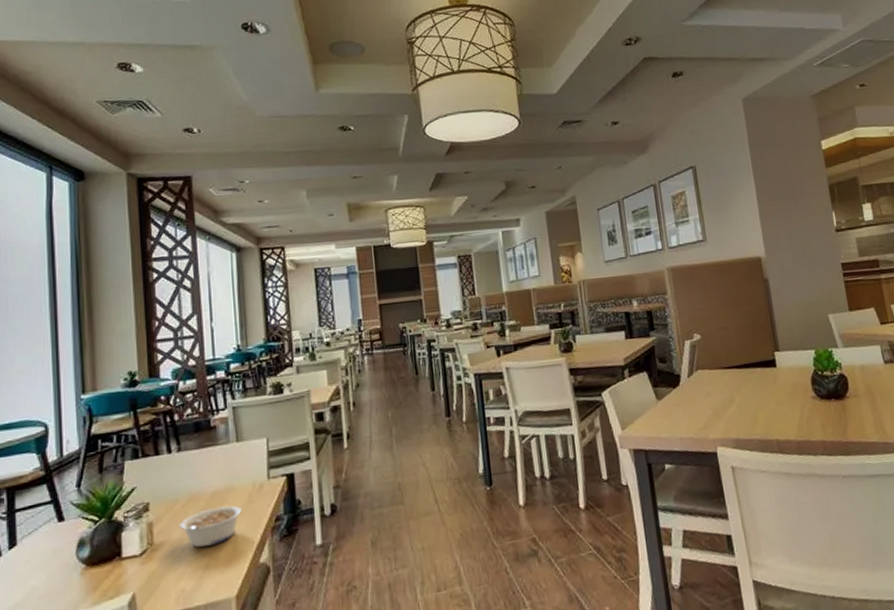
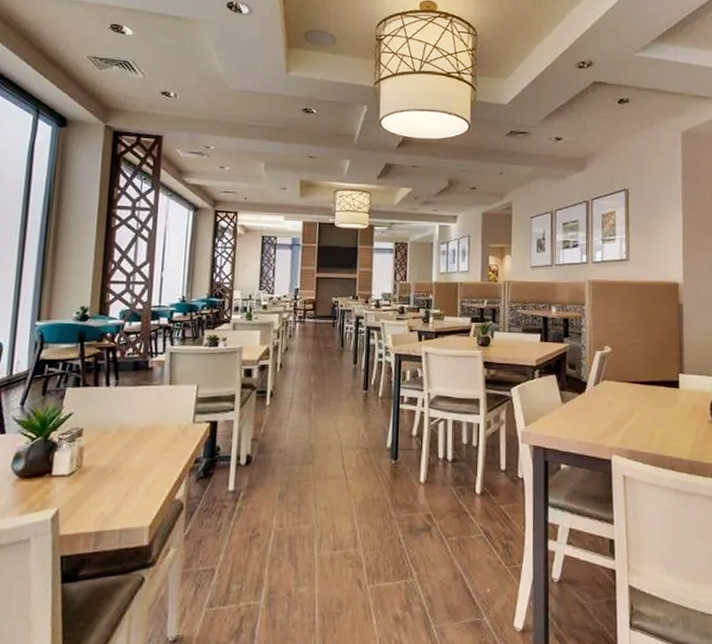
legume: present [179,505,242,548] -> none [107,442,166,476]

